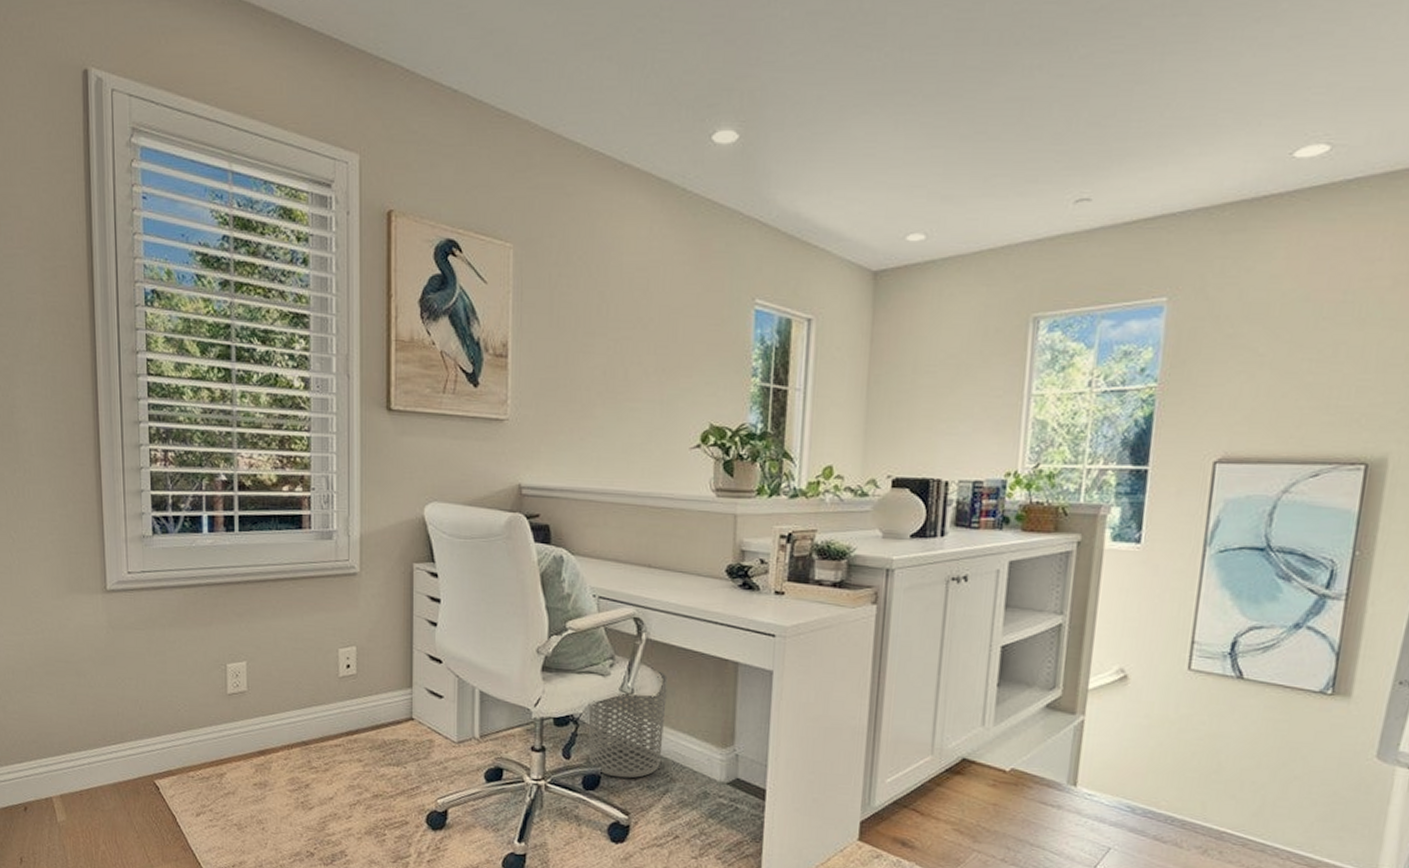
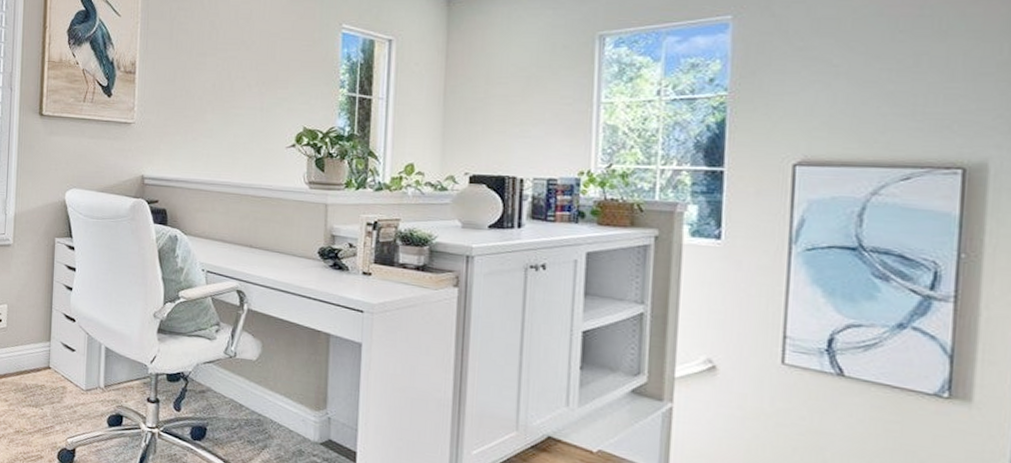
waste bin: present [588,669,668,779] -> none [196,336,266,433]

